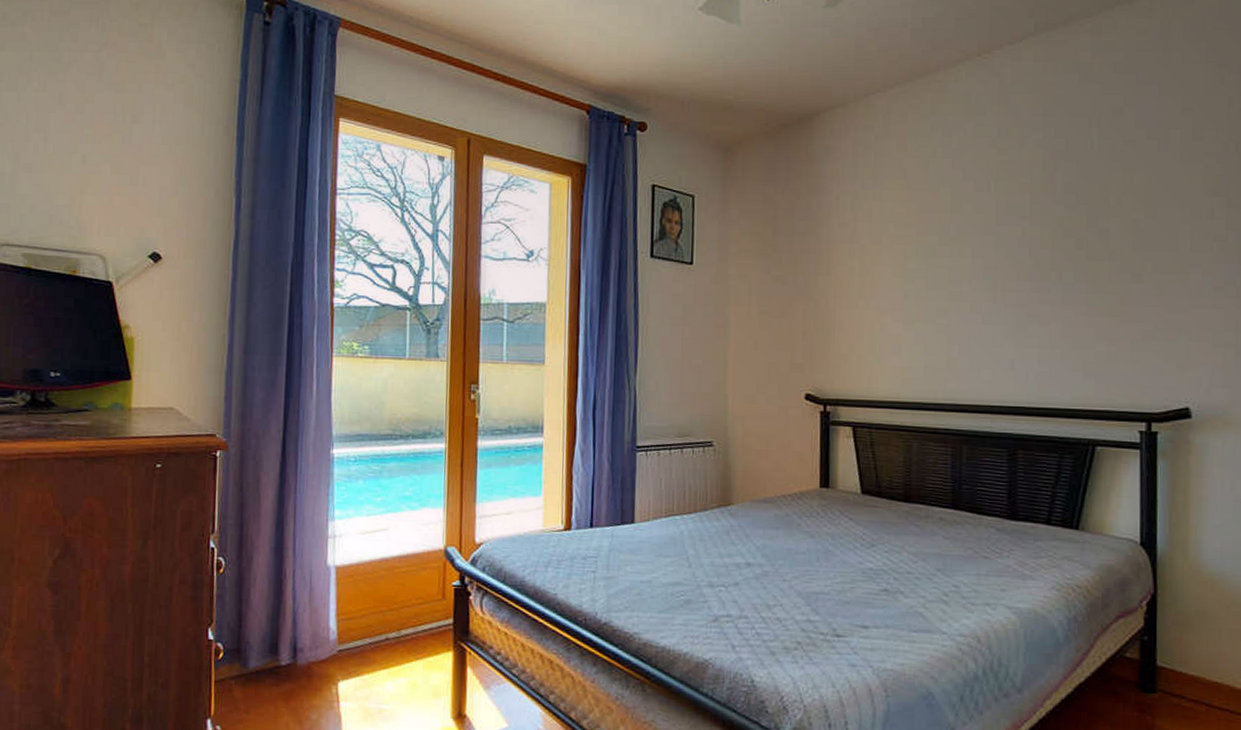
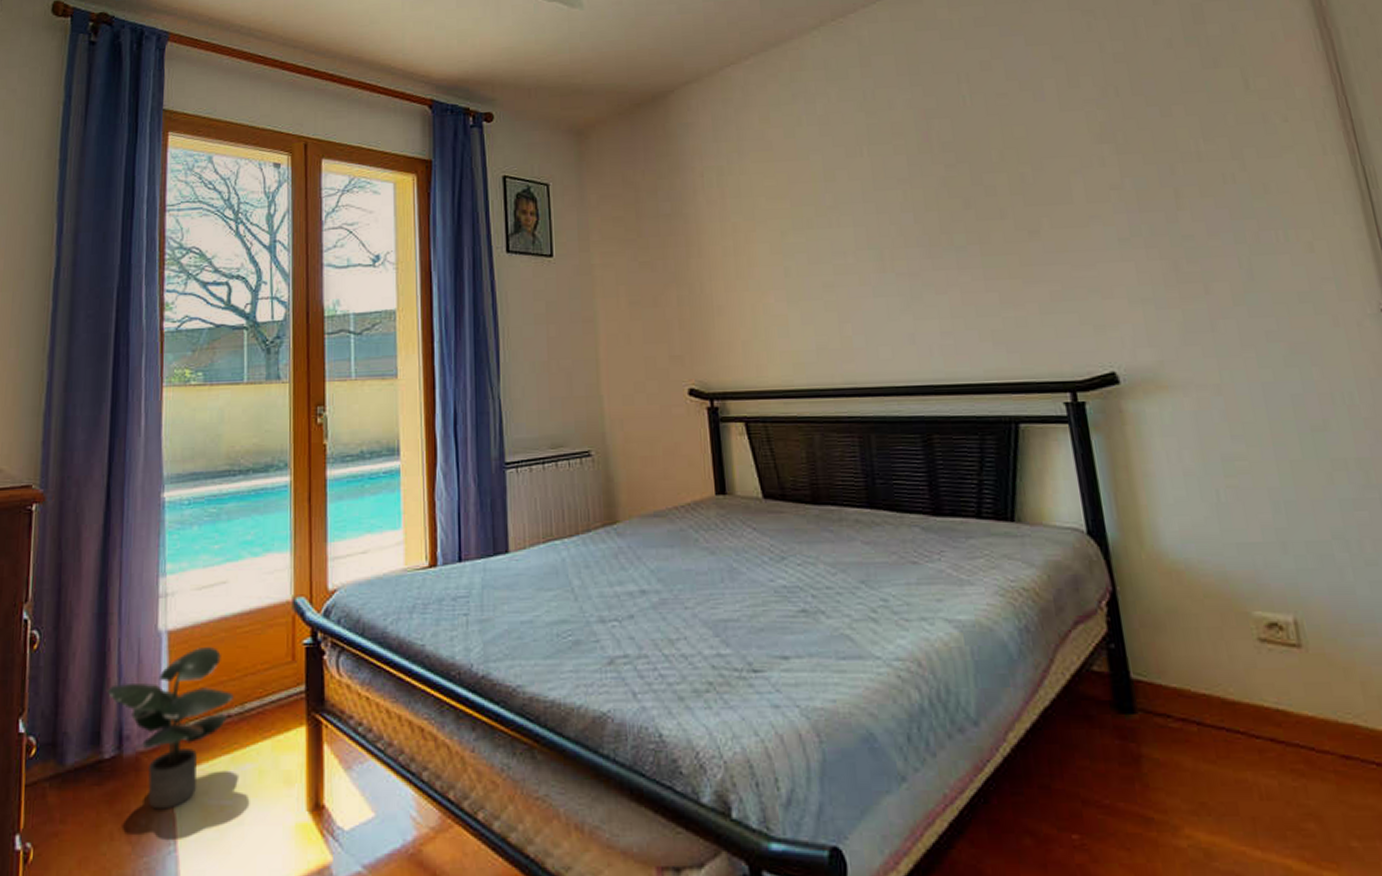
potted plant: none [283,581,392,709] -> present [107,646,234,810]

